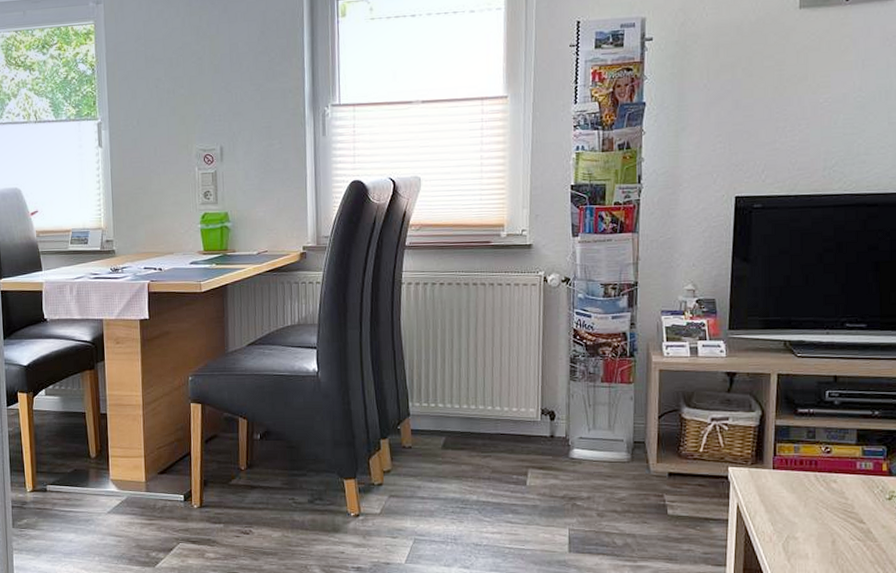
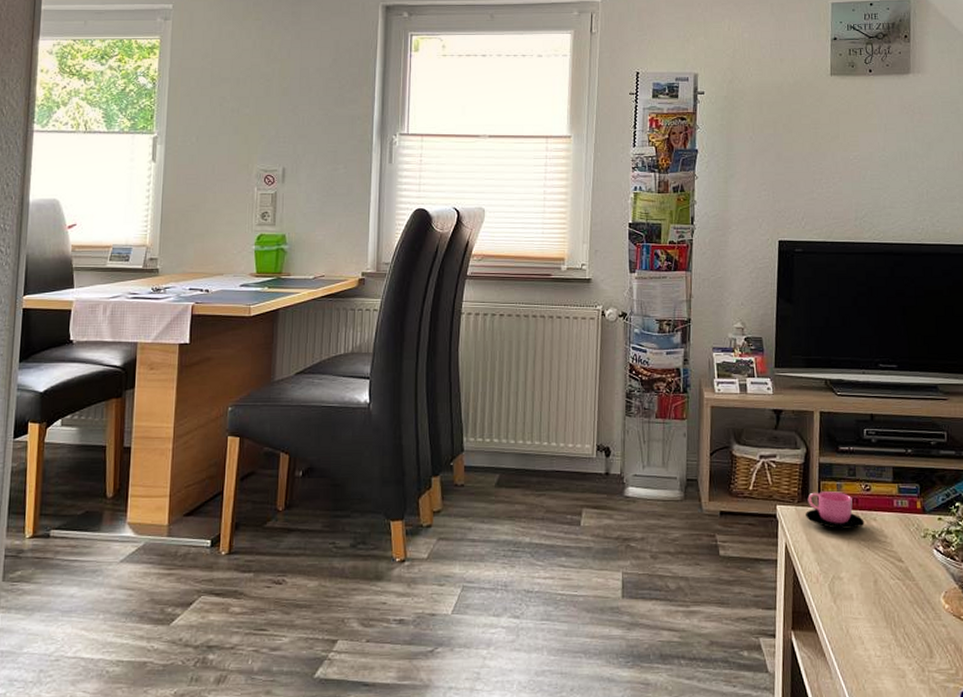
cup: none [759,454,824,491] -> present [806,491,865,529]

